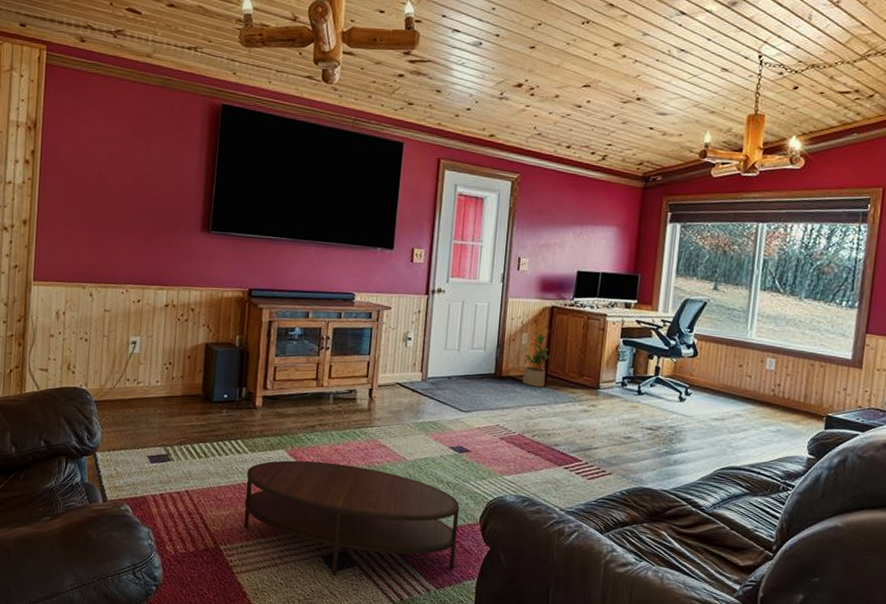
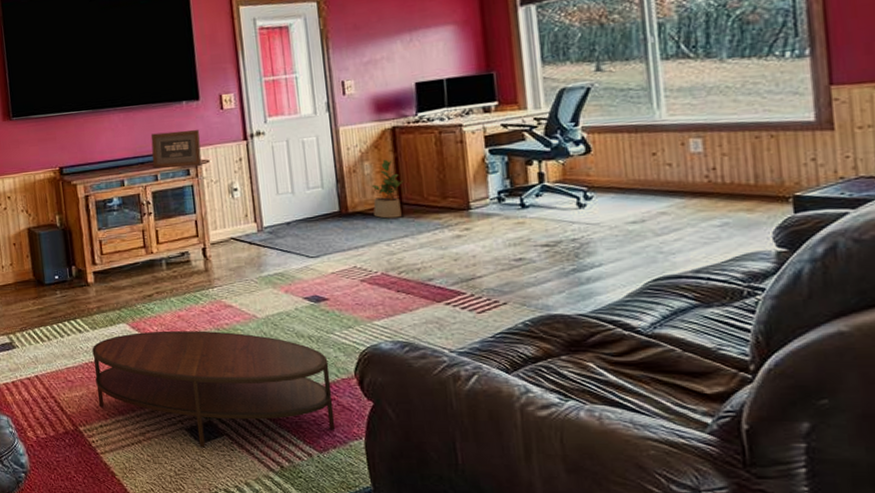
picture frame: none [339,273,388,311] -> present [150,129,202,169]

